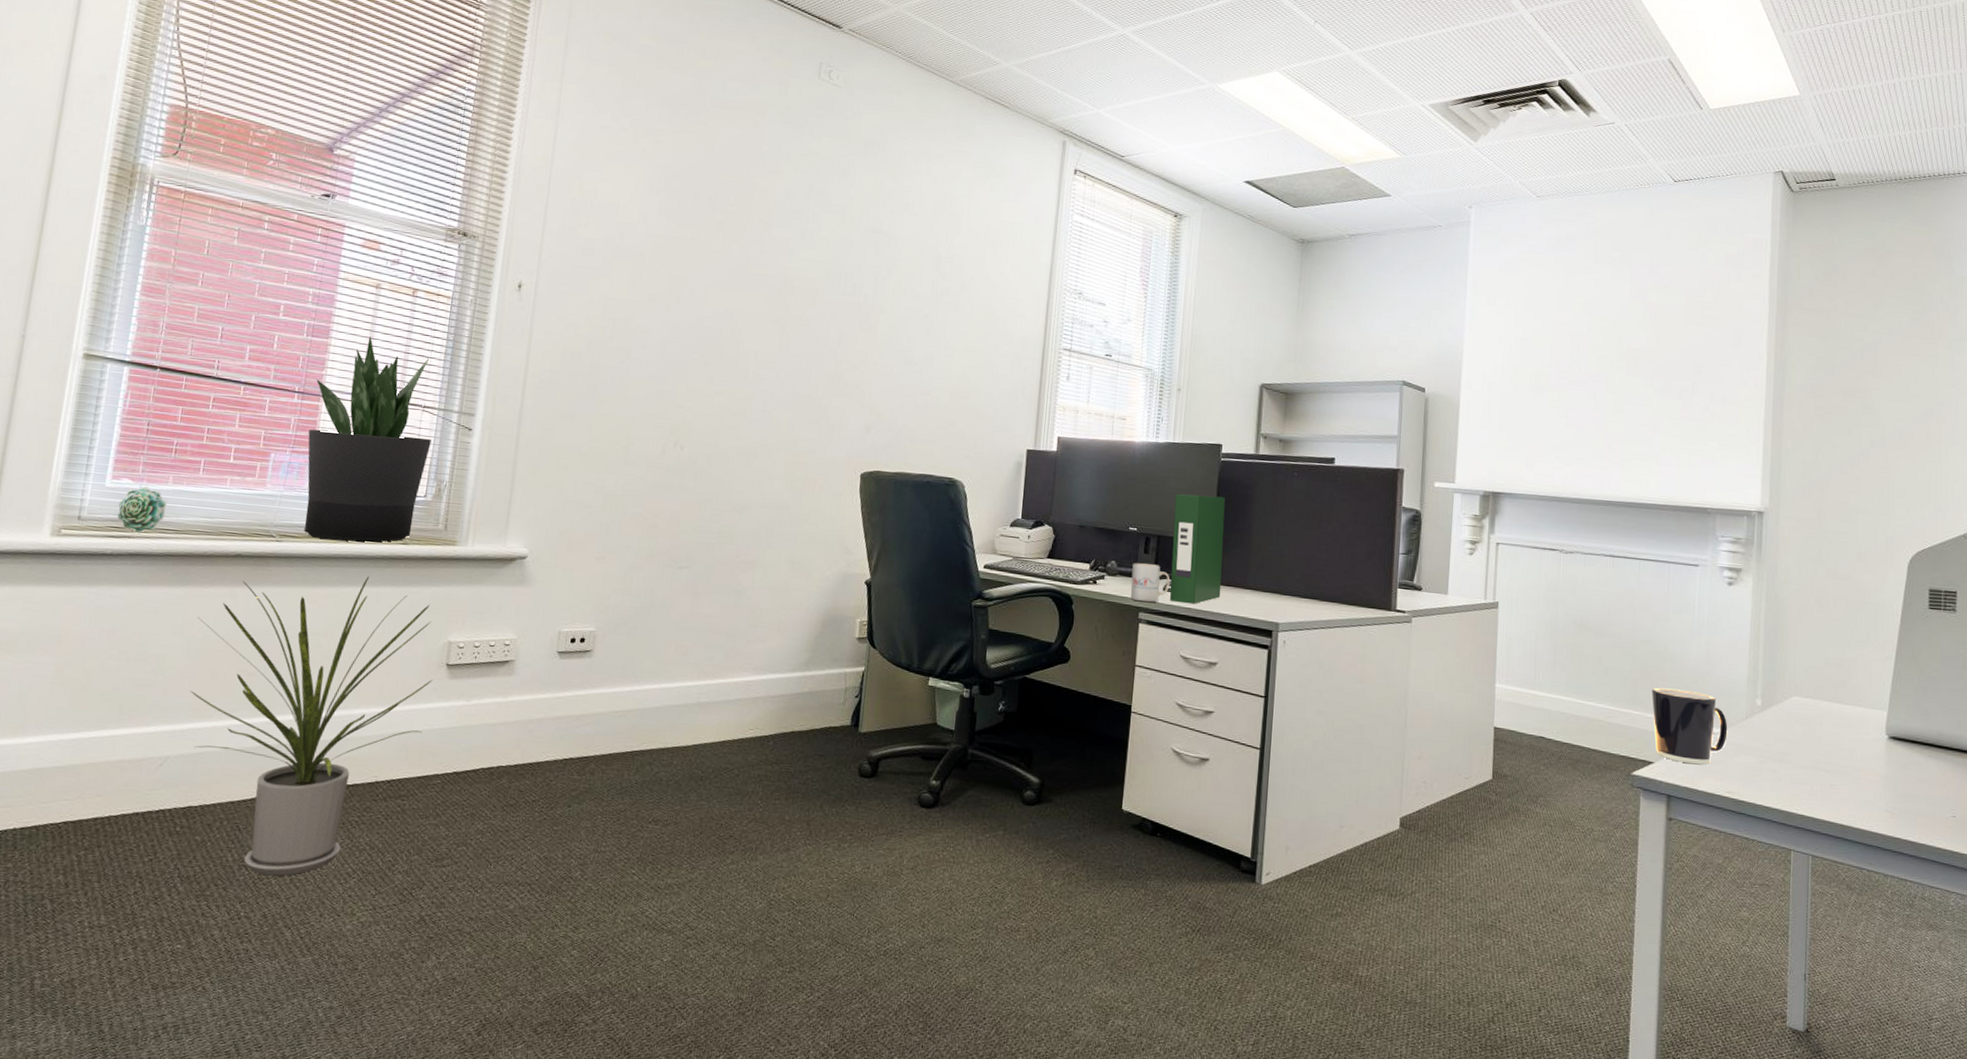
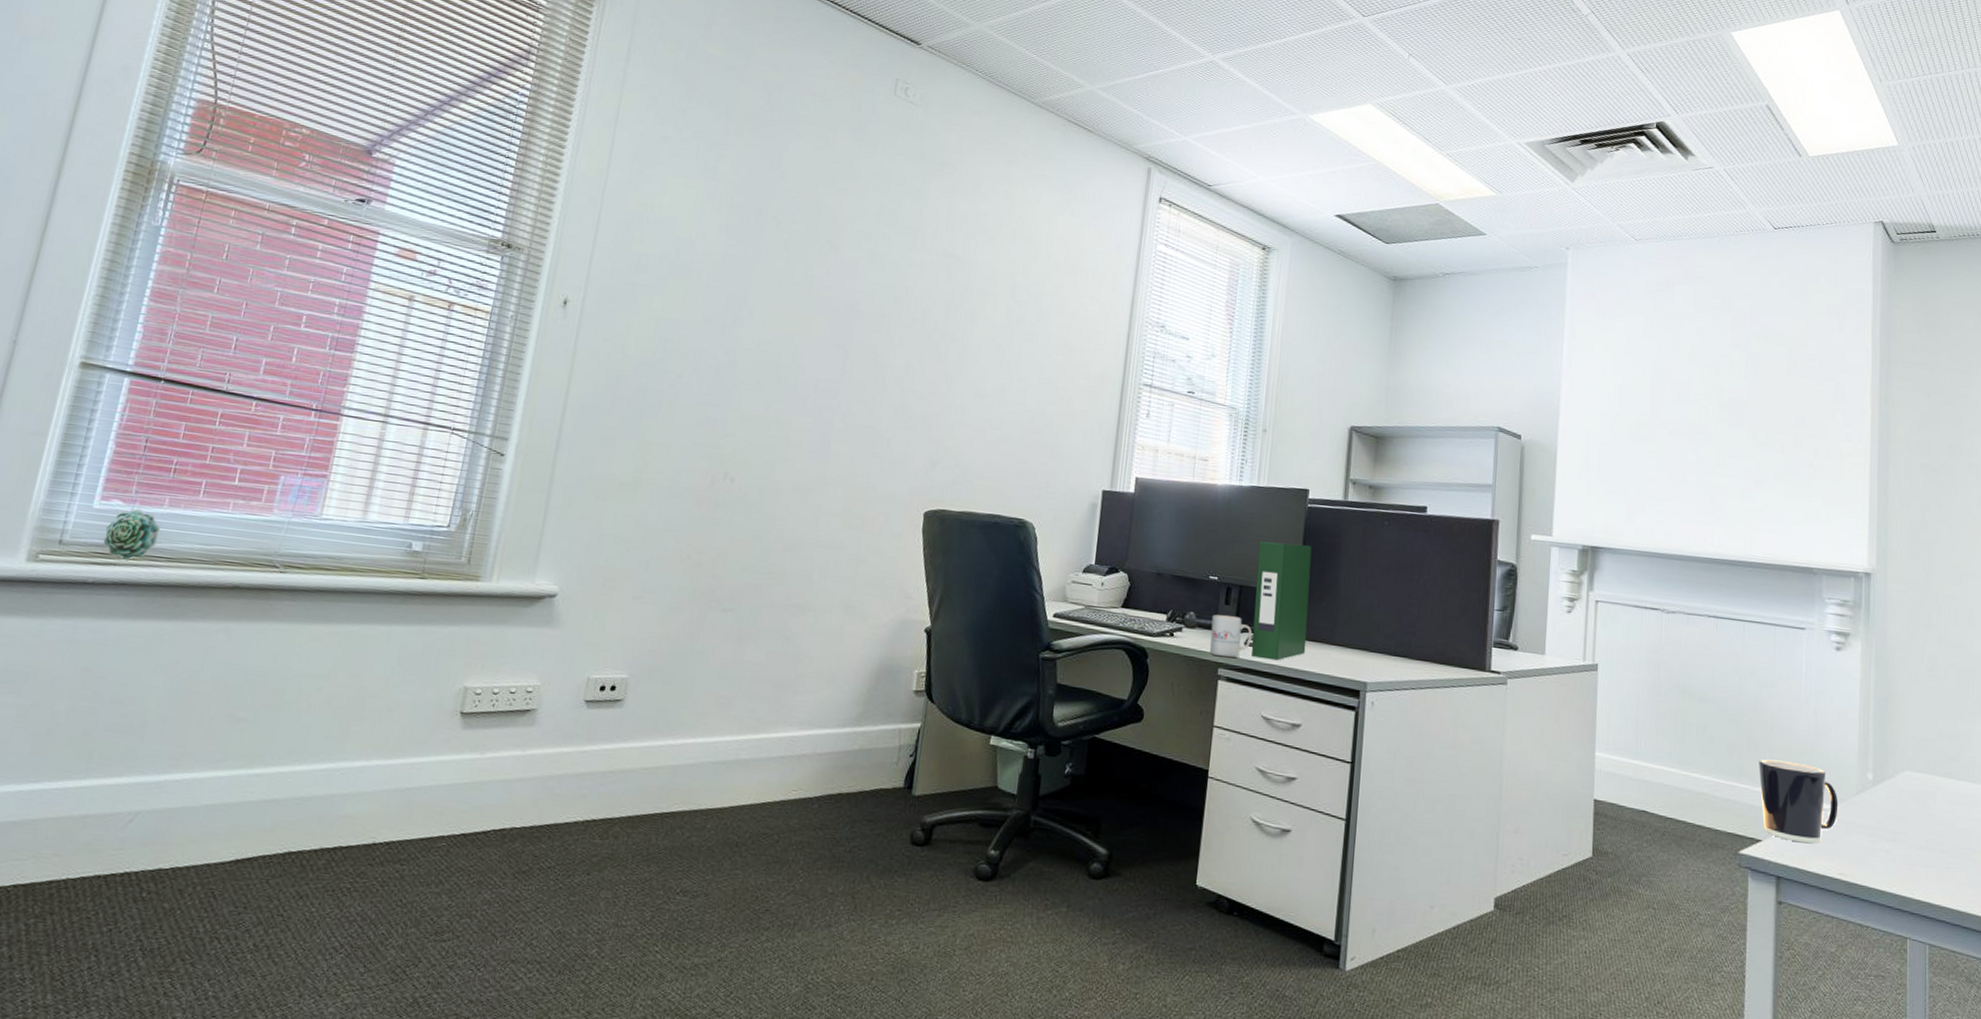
house plant: present [189,575,433,876] -> none [169,612,447,951]
planter: present [304,337,431,542] -> none [312,352,463,576]

